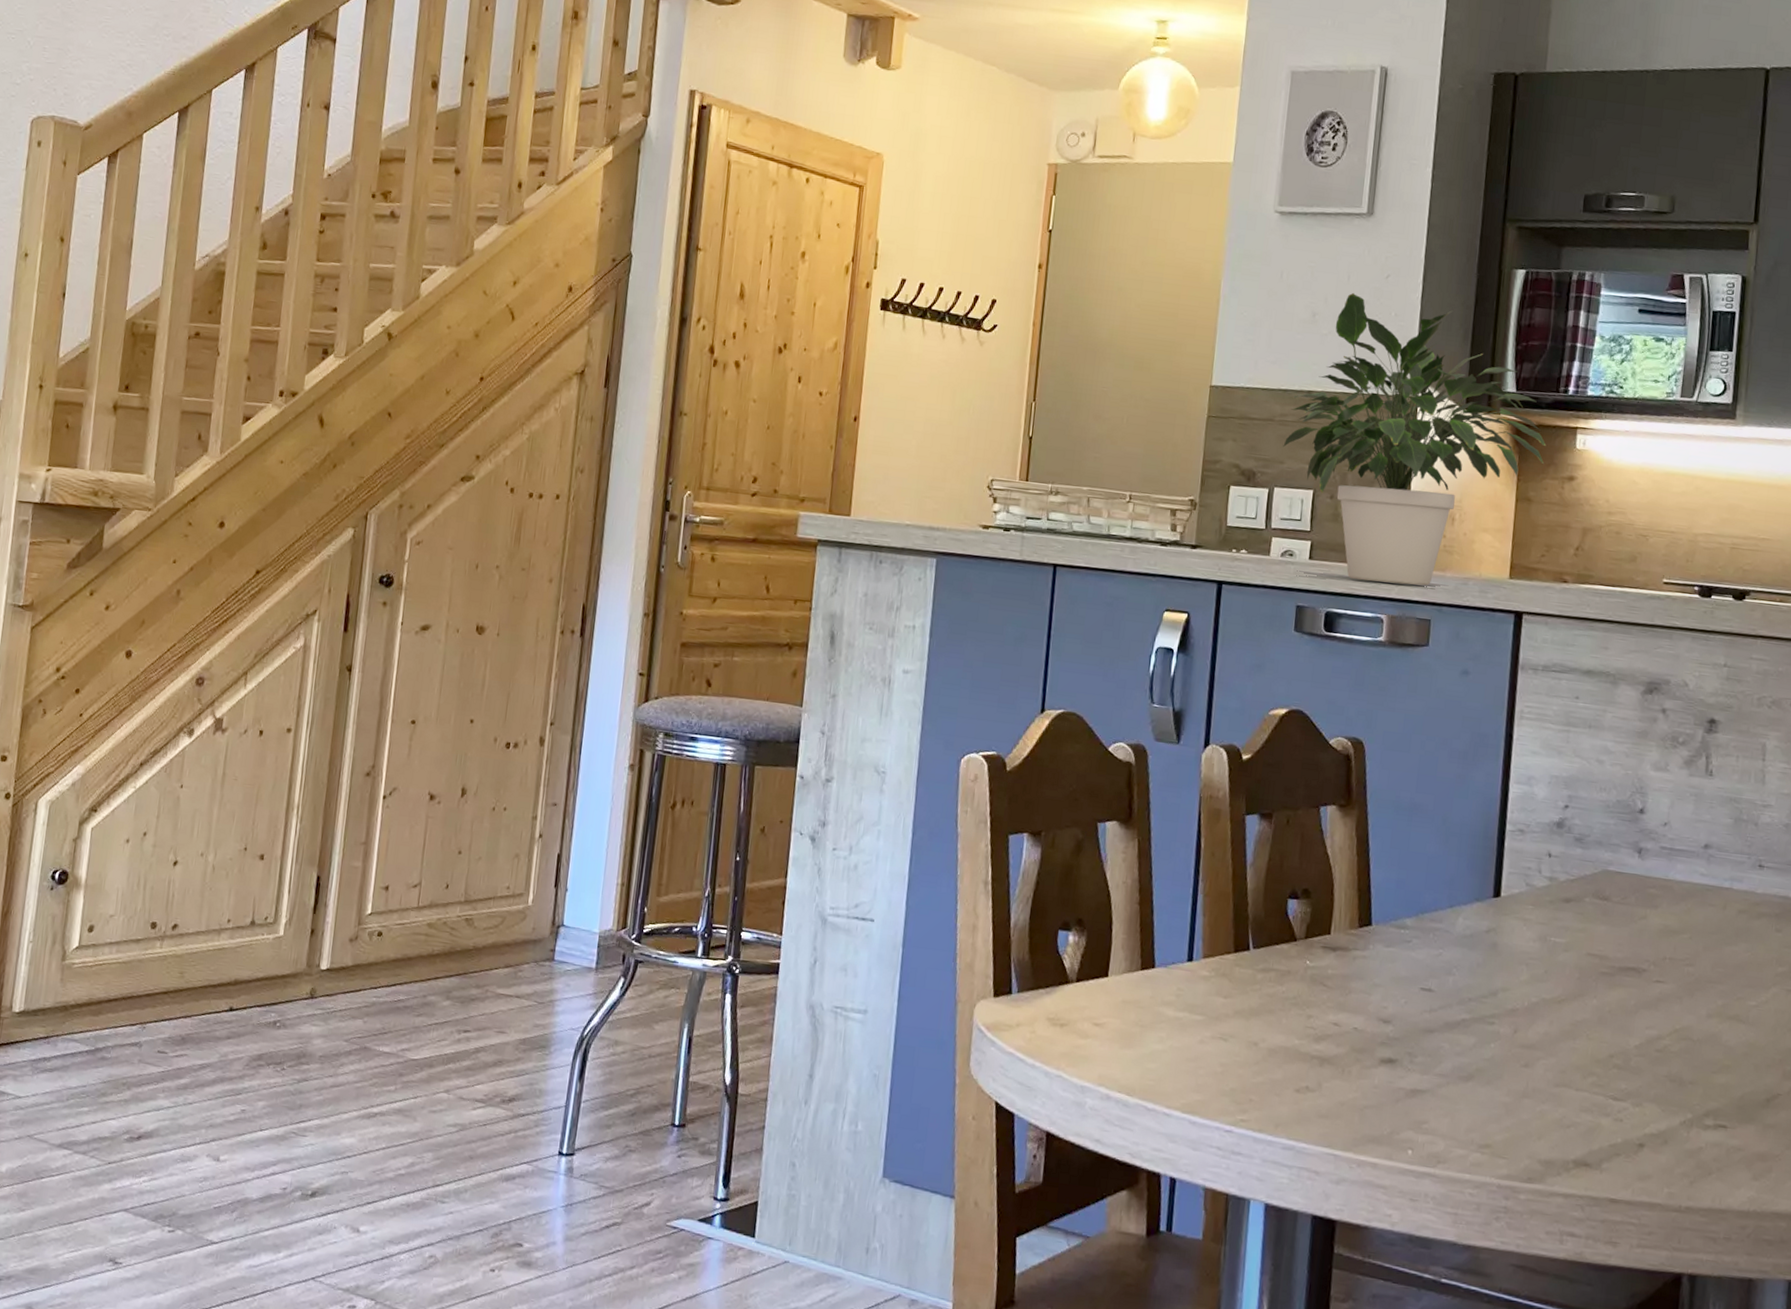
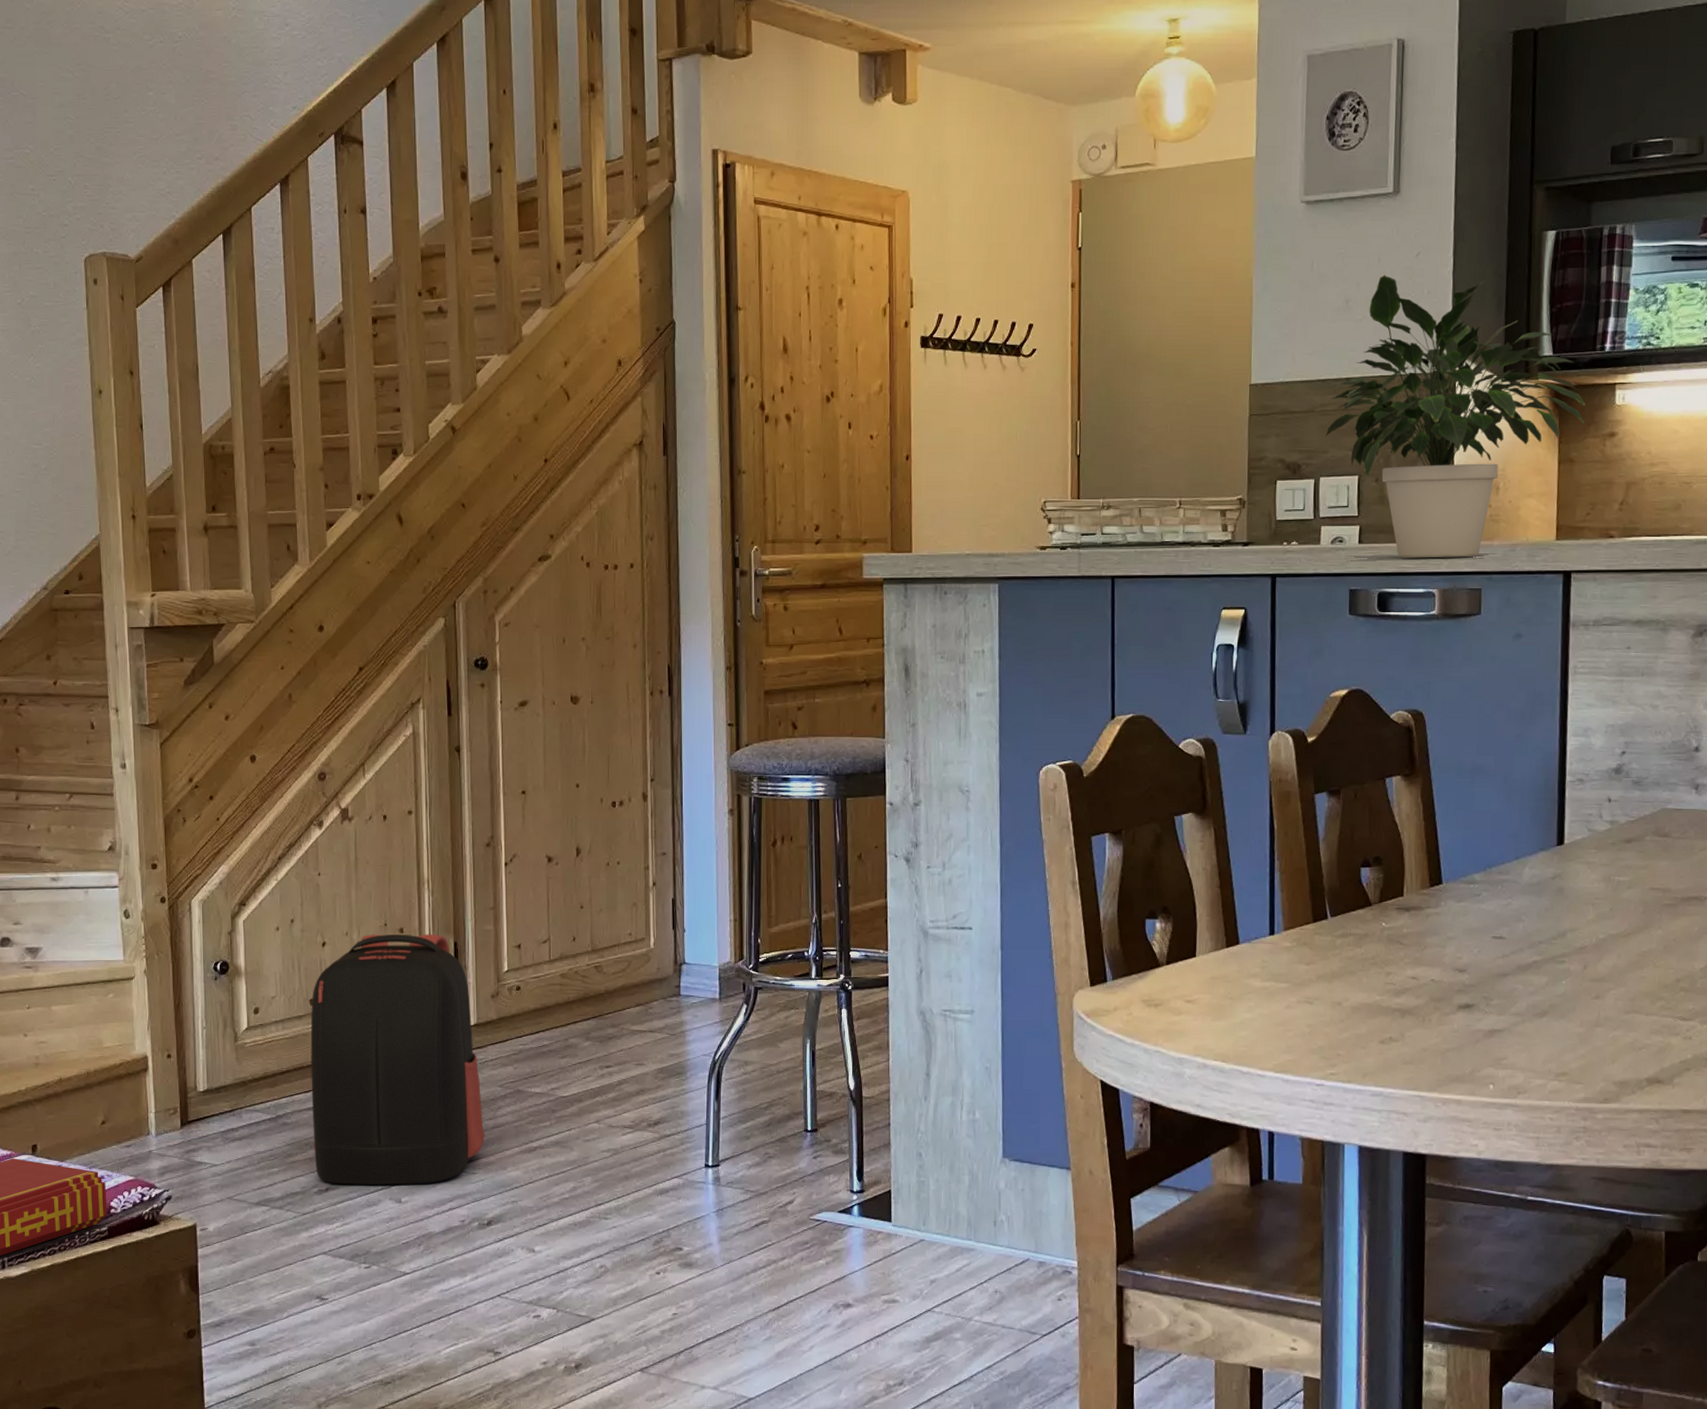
backpack: none [130,857,327,1142] -> present [310,934,485,1185]

